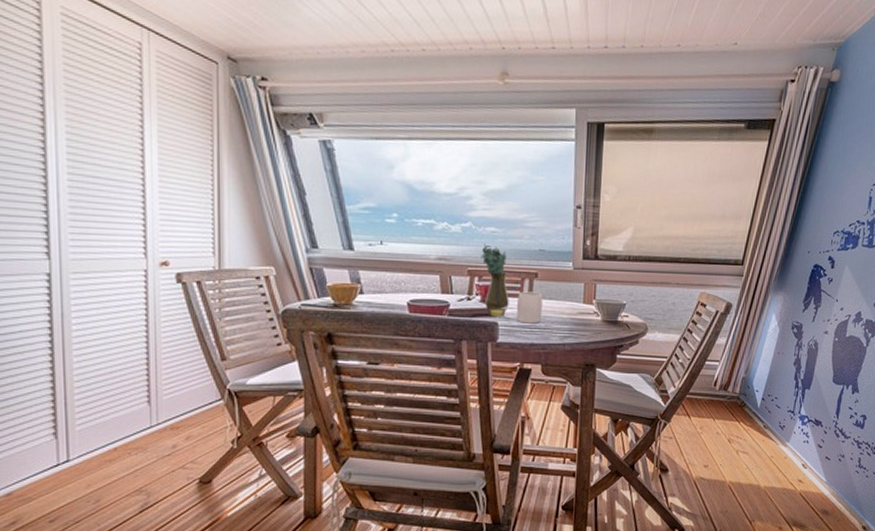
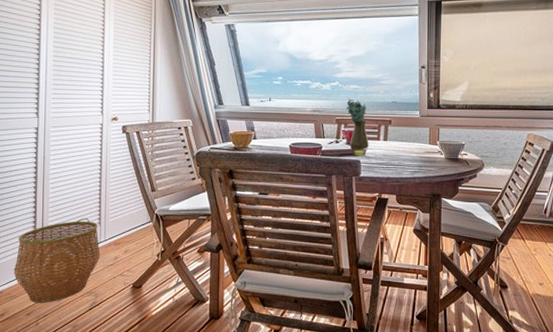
basket: none [26,395,152,506] -> present [13,217,100,303]
mug: present [517,291,543,324] -> none [375,135,396,161]

